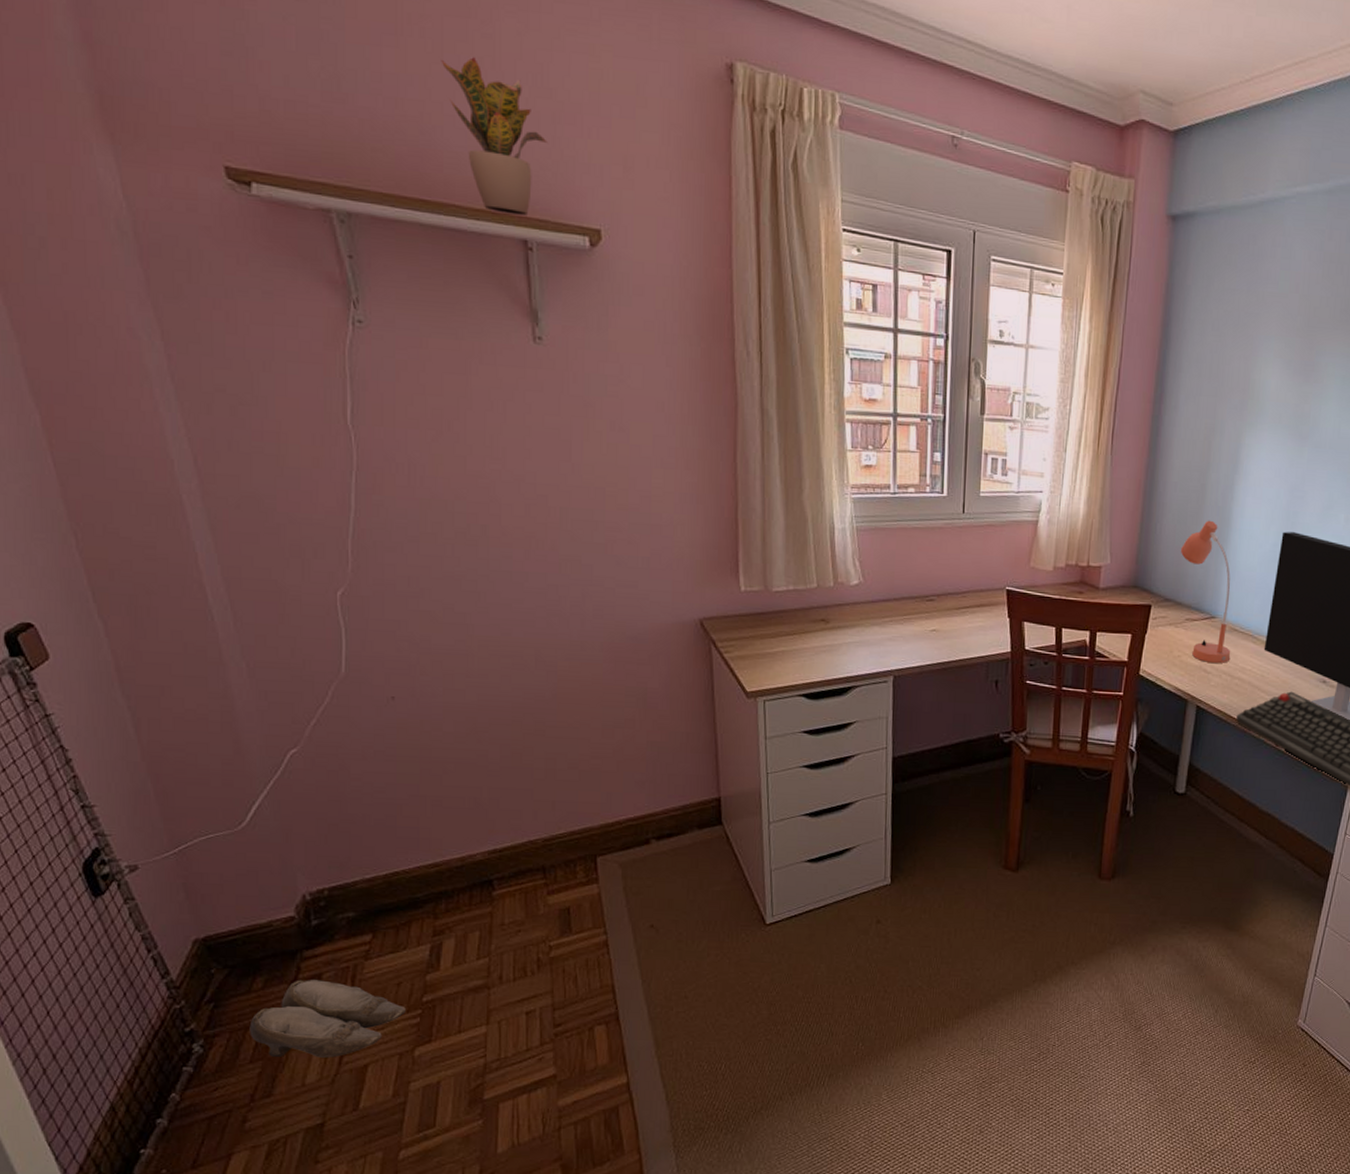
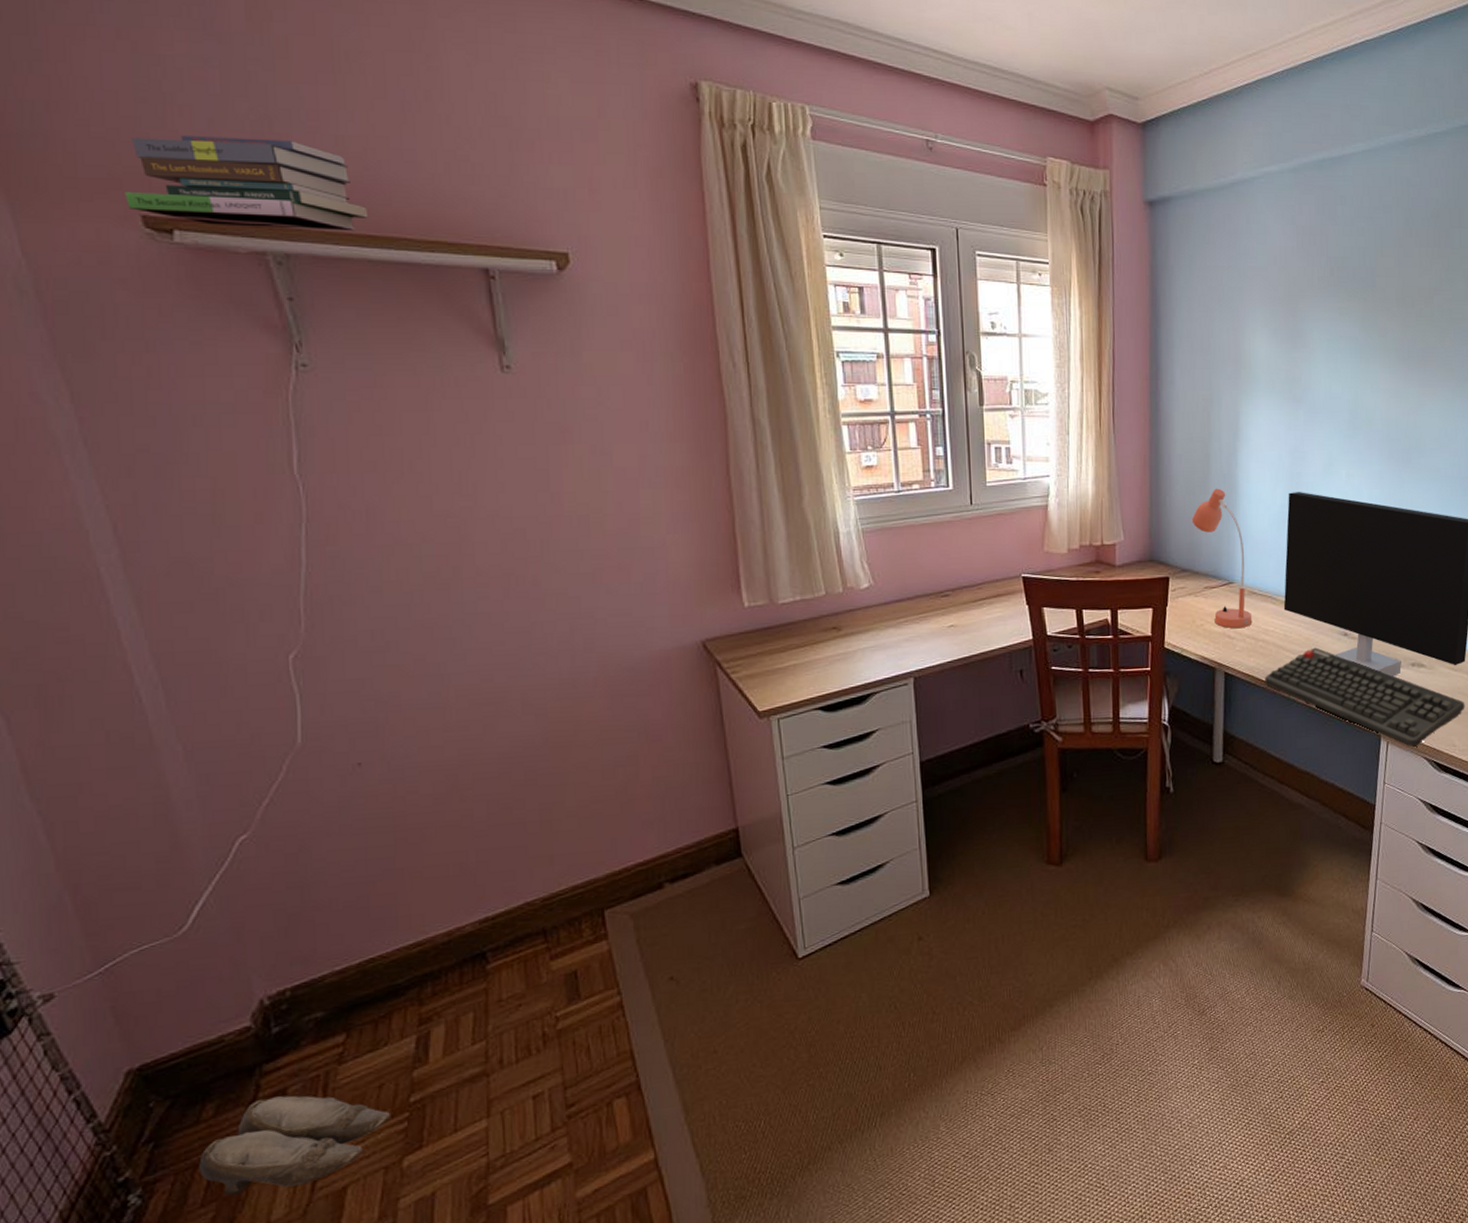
books: none [211,90,422,195] -> present [125,136,369,232]
potted plant: present [441,57,547,215] -> none [384,90,505,244]

